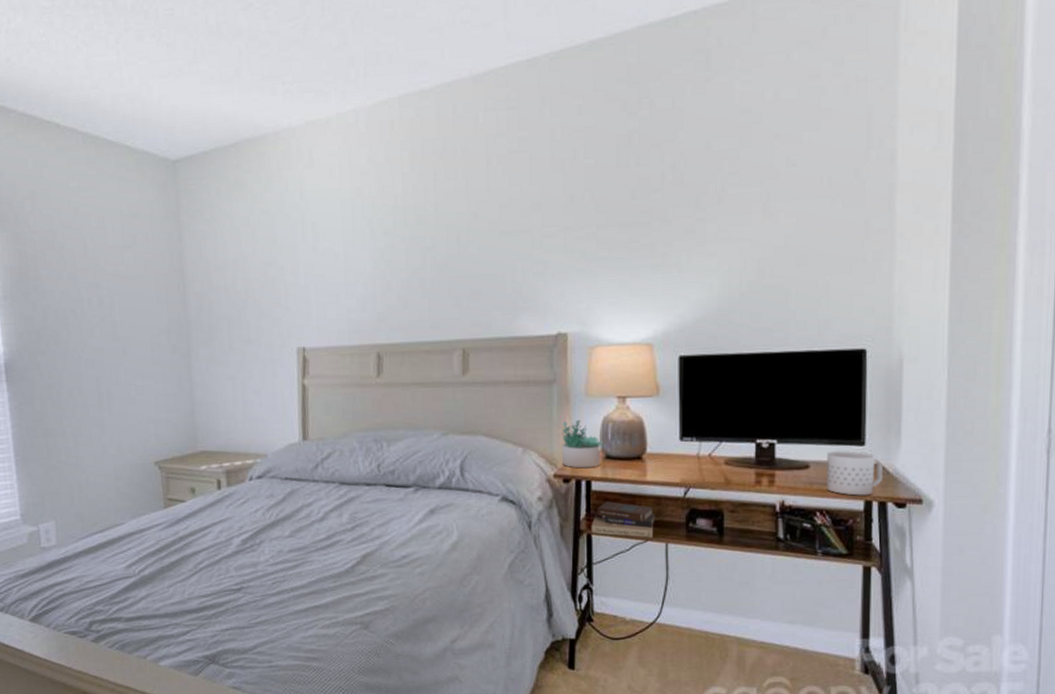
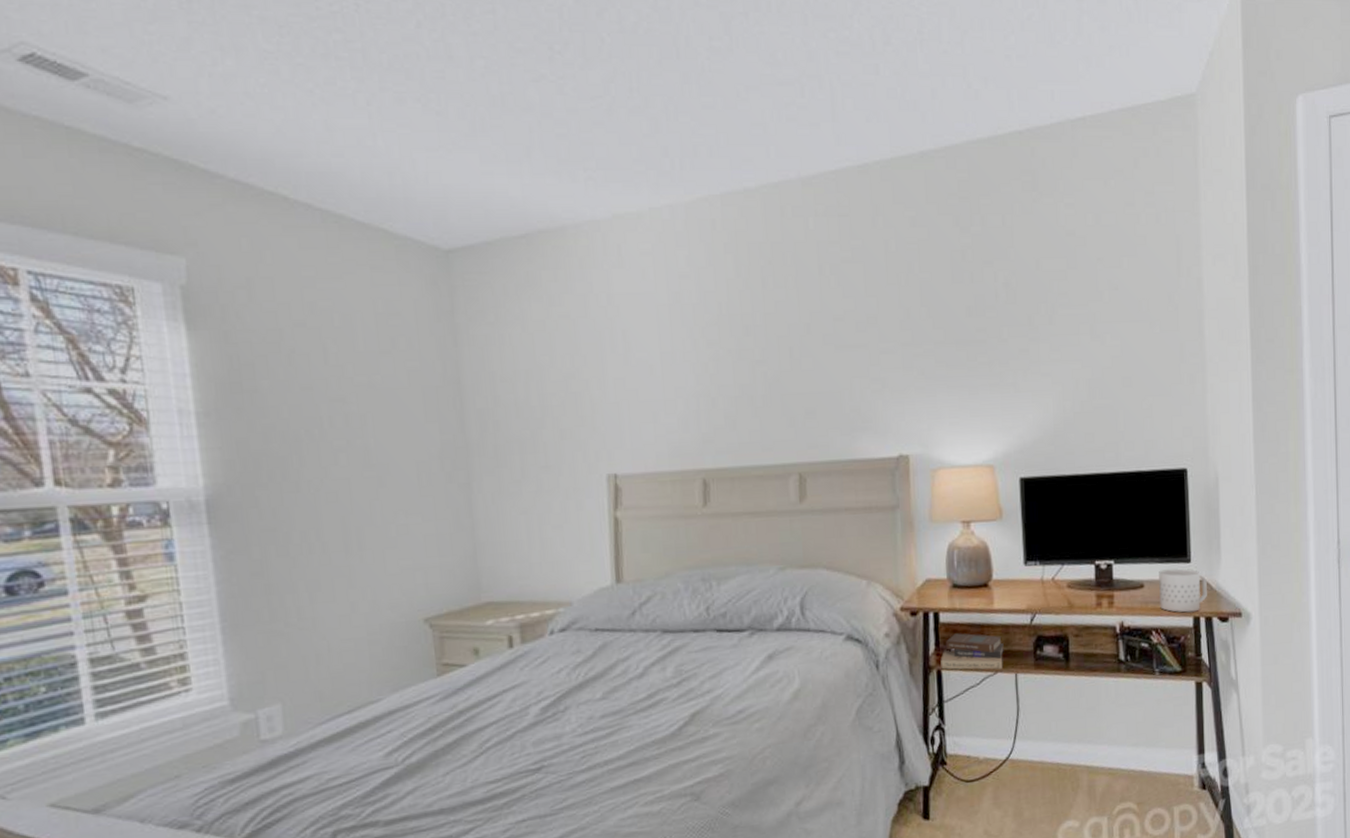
succulent plant: present [561,420,603,469] -> none [906,548,949,600]

